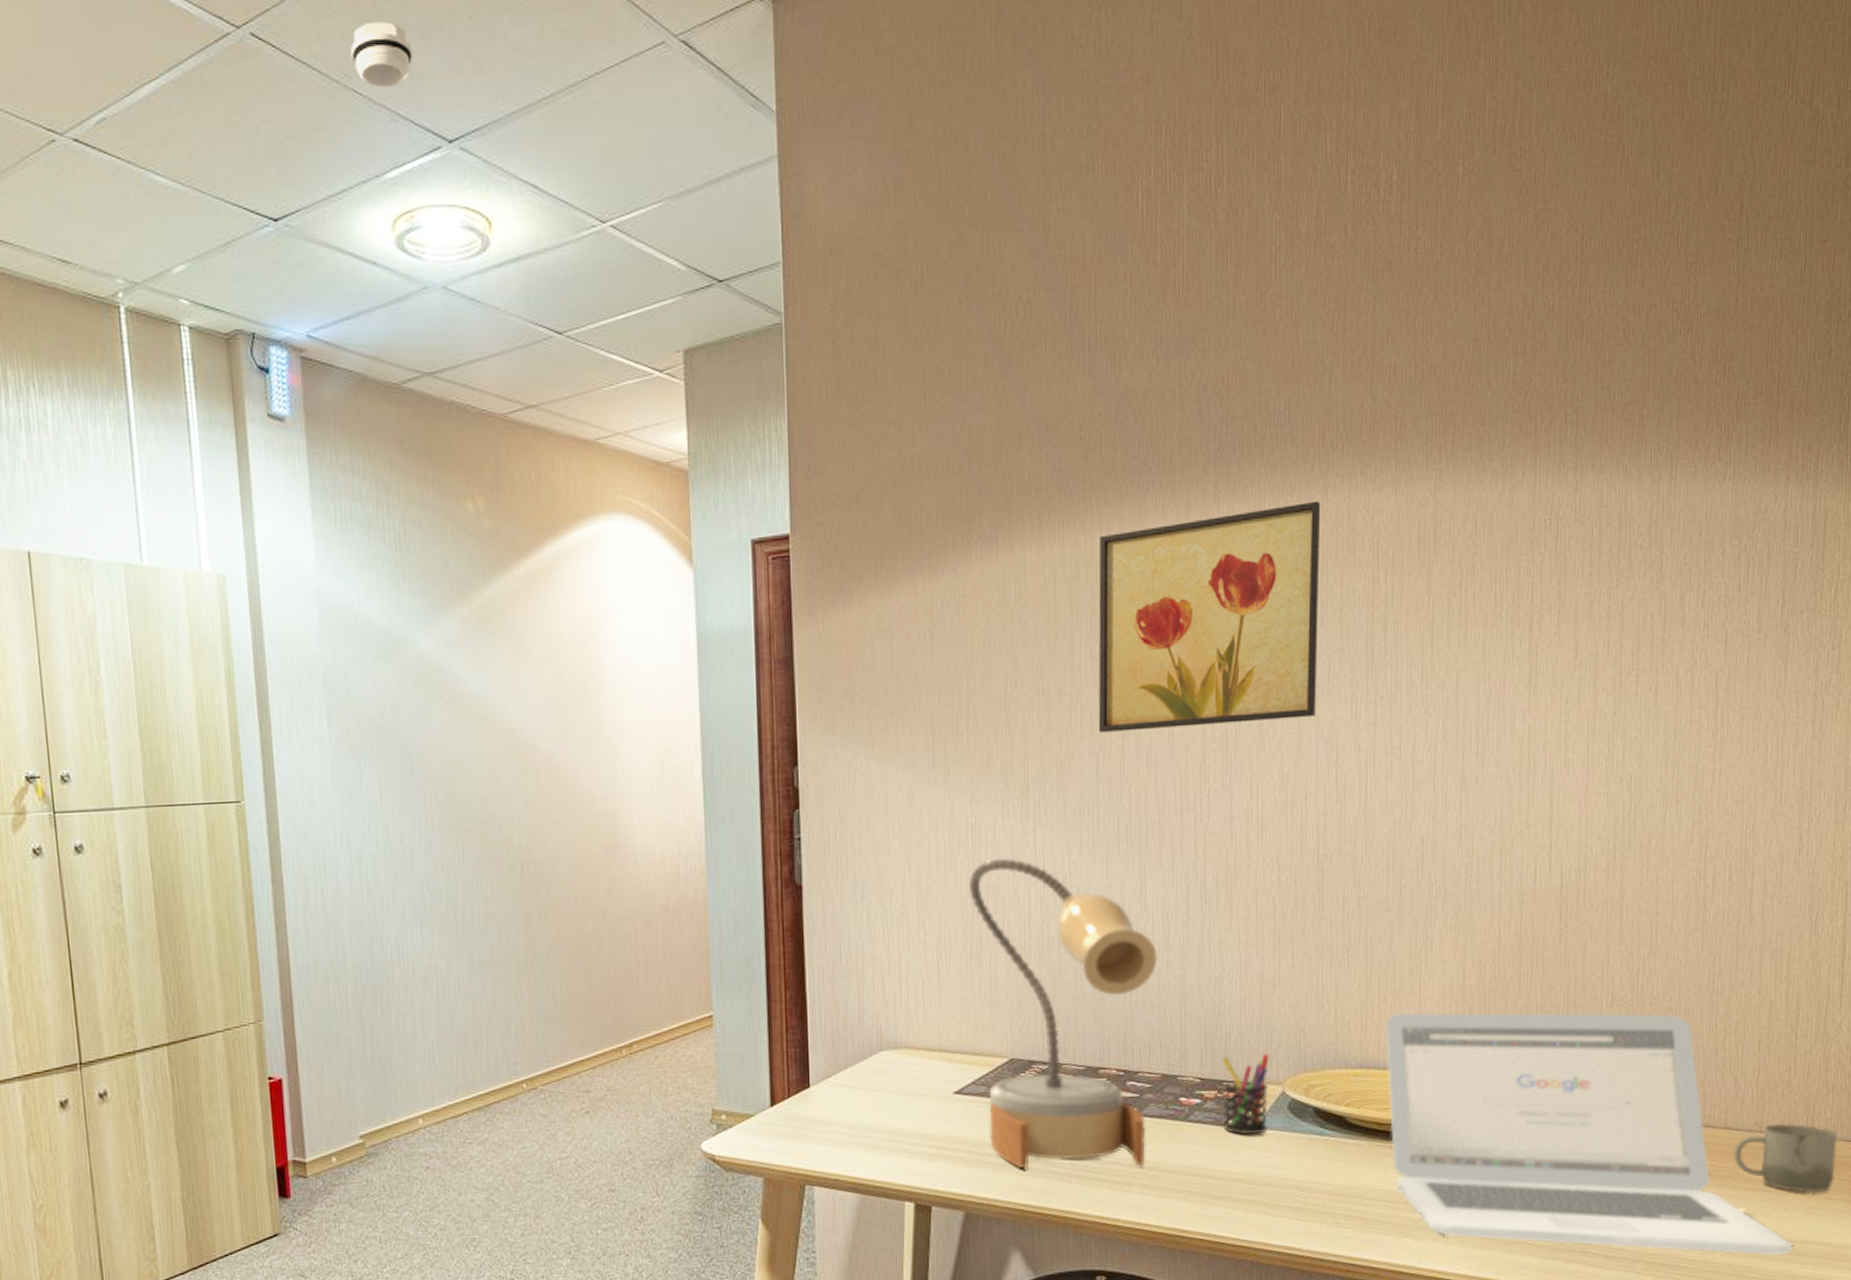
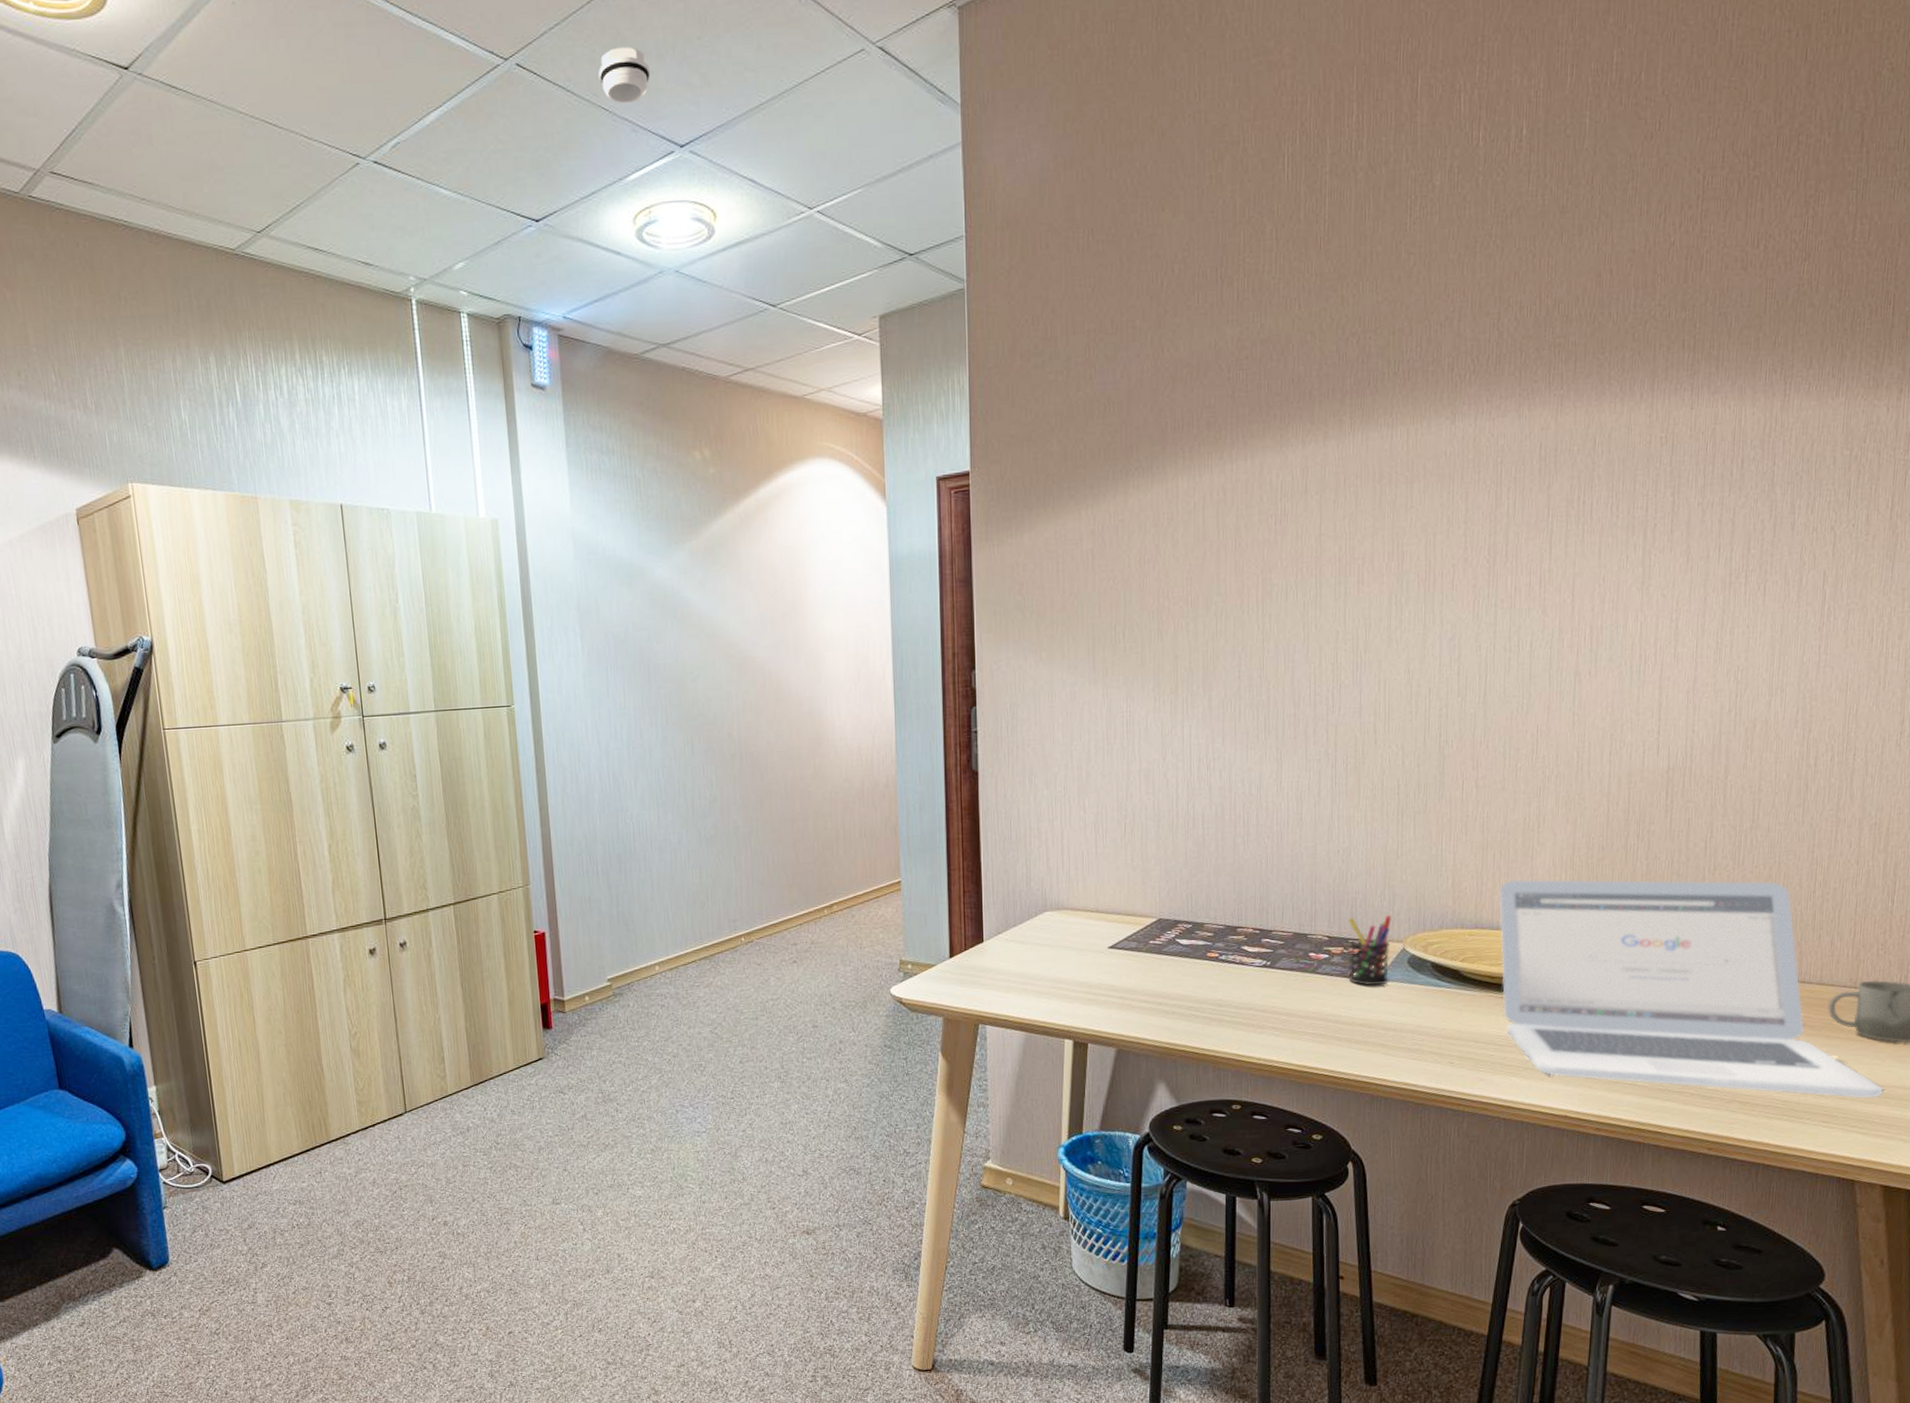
table lamp: present [969,858,1158,1168] -> none [1124,746,1291,1012]
wall art: present [1098,501,1321,732] -> none [1241,427,1449,637]

